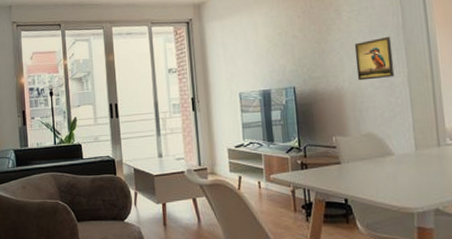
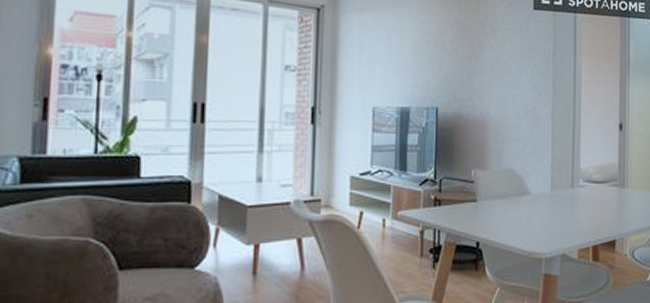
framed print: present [354,36,395,81] -> none [504,63,541,109]

